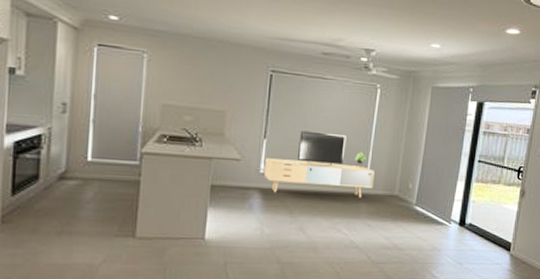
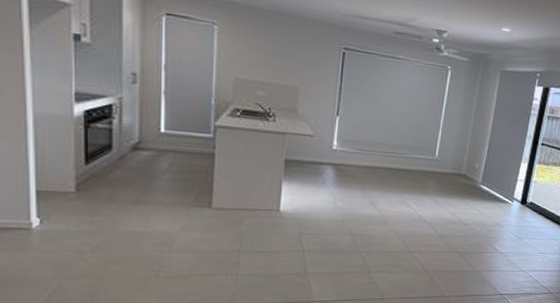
media console: present [264,130,374,198] -> none [337,109,443,176]

